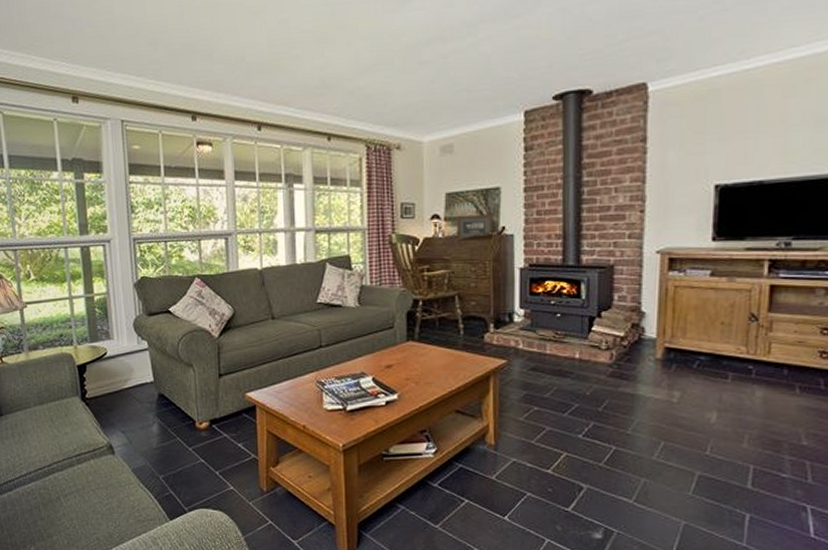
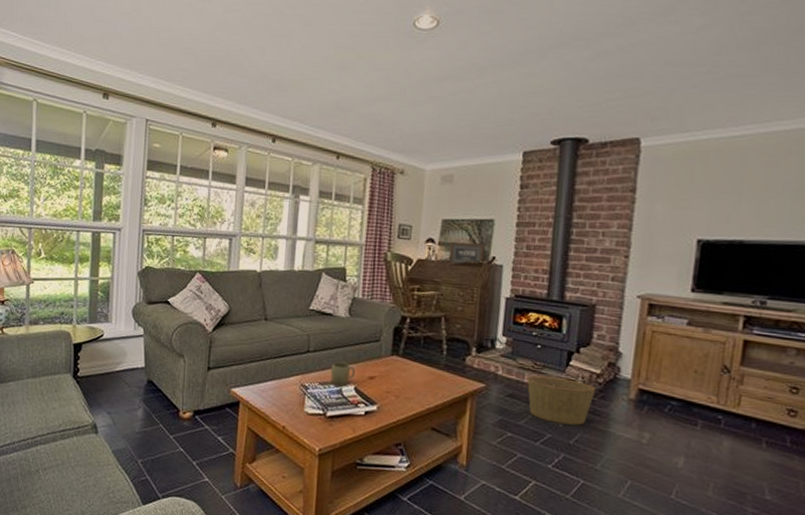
mug: none [346,353,371,379] -> present [330,361,355,387]
basket: none [550,345,621,392] -> present [527,376,596,426]

